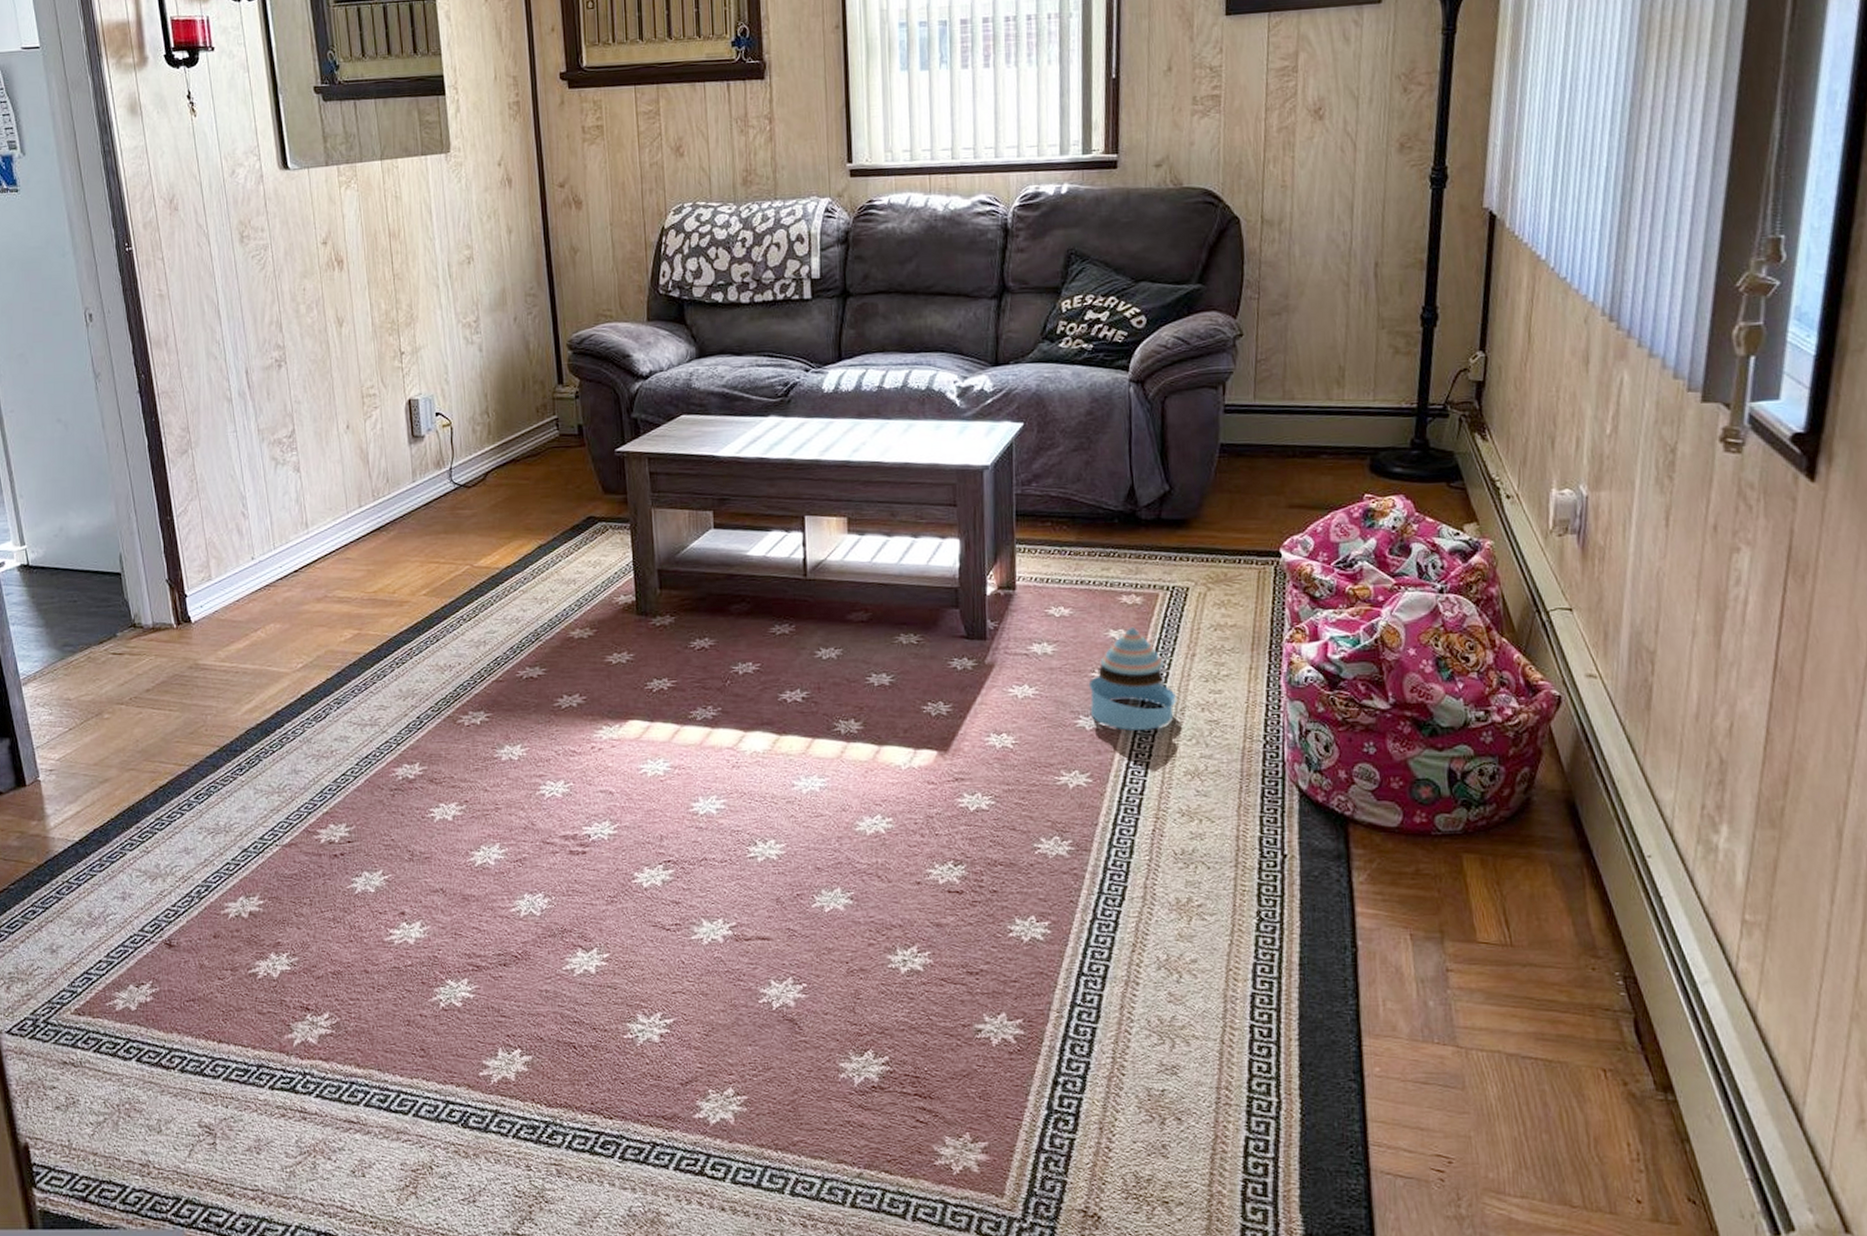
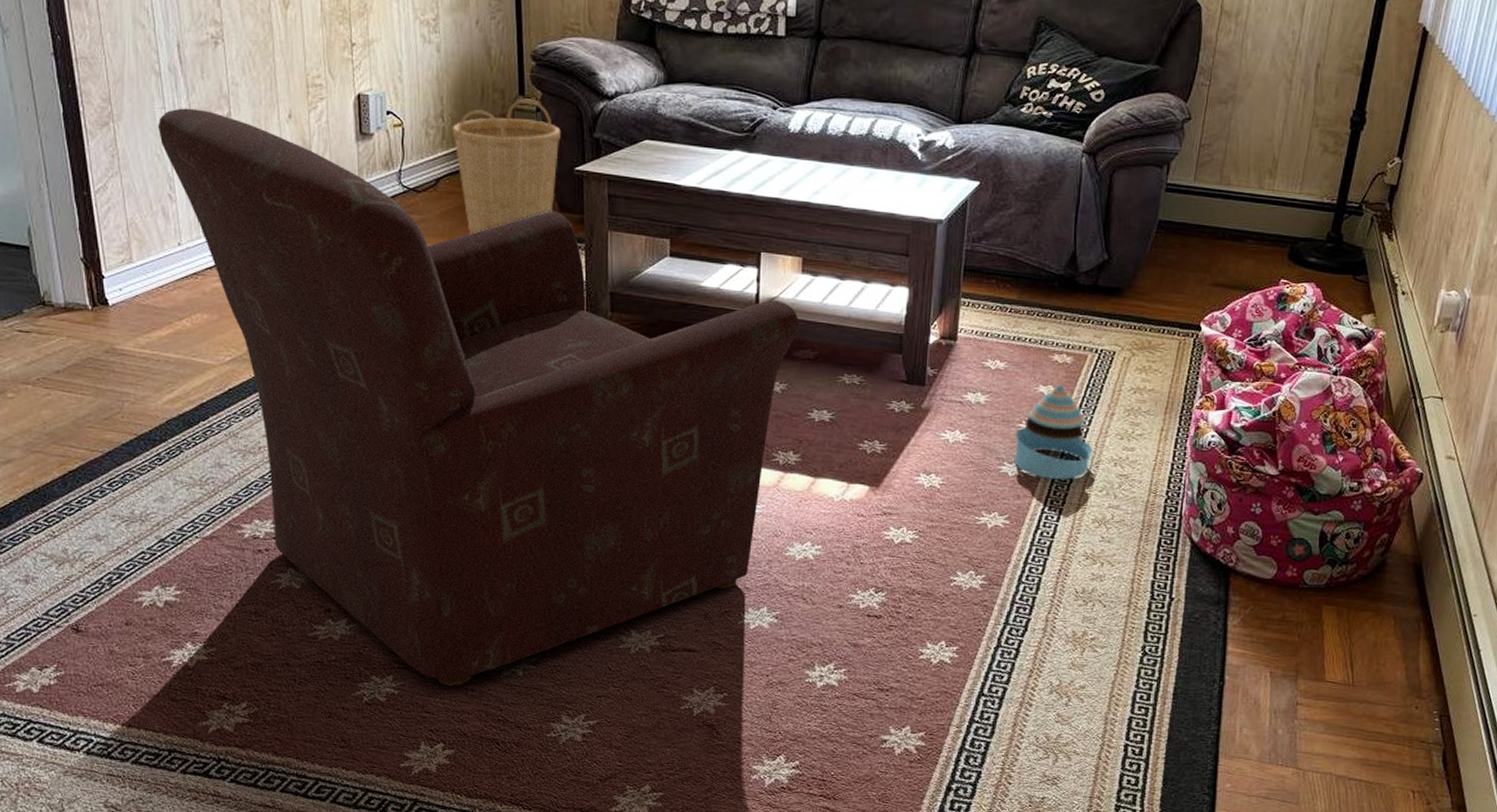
armchair: none [230,429,850,987] -> present [157,108,800,686]
basket: none [496,386,600,524] -> present [451,98,561,234]

